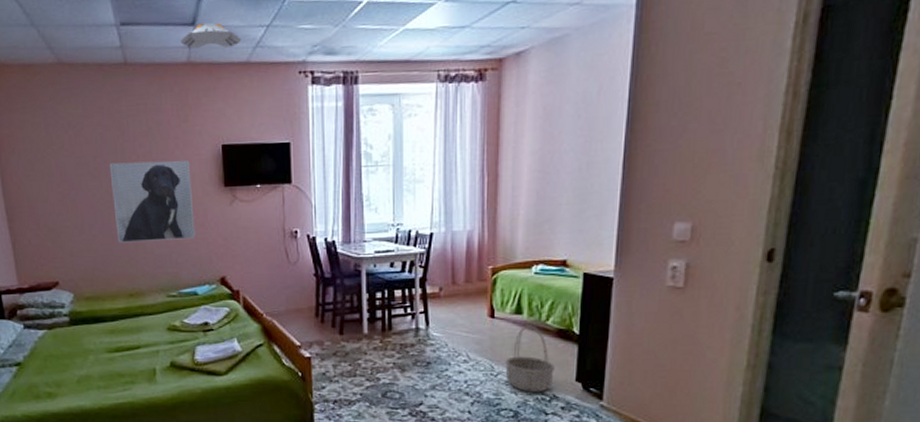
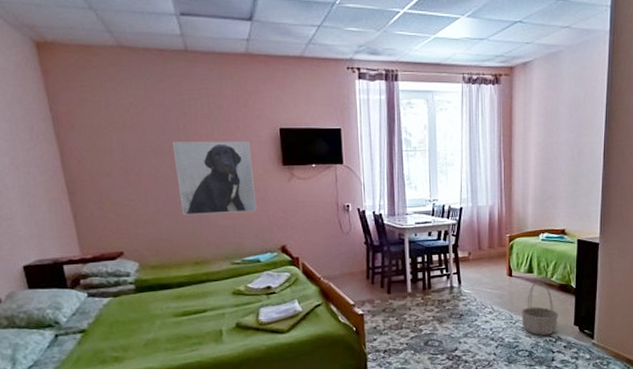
ceiling light fixture: present [180,23,242,49] -> none [238,20,296,42]

